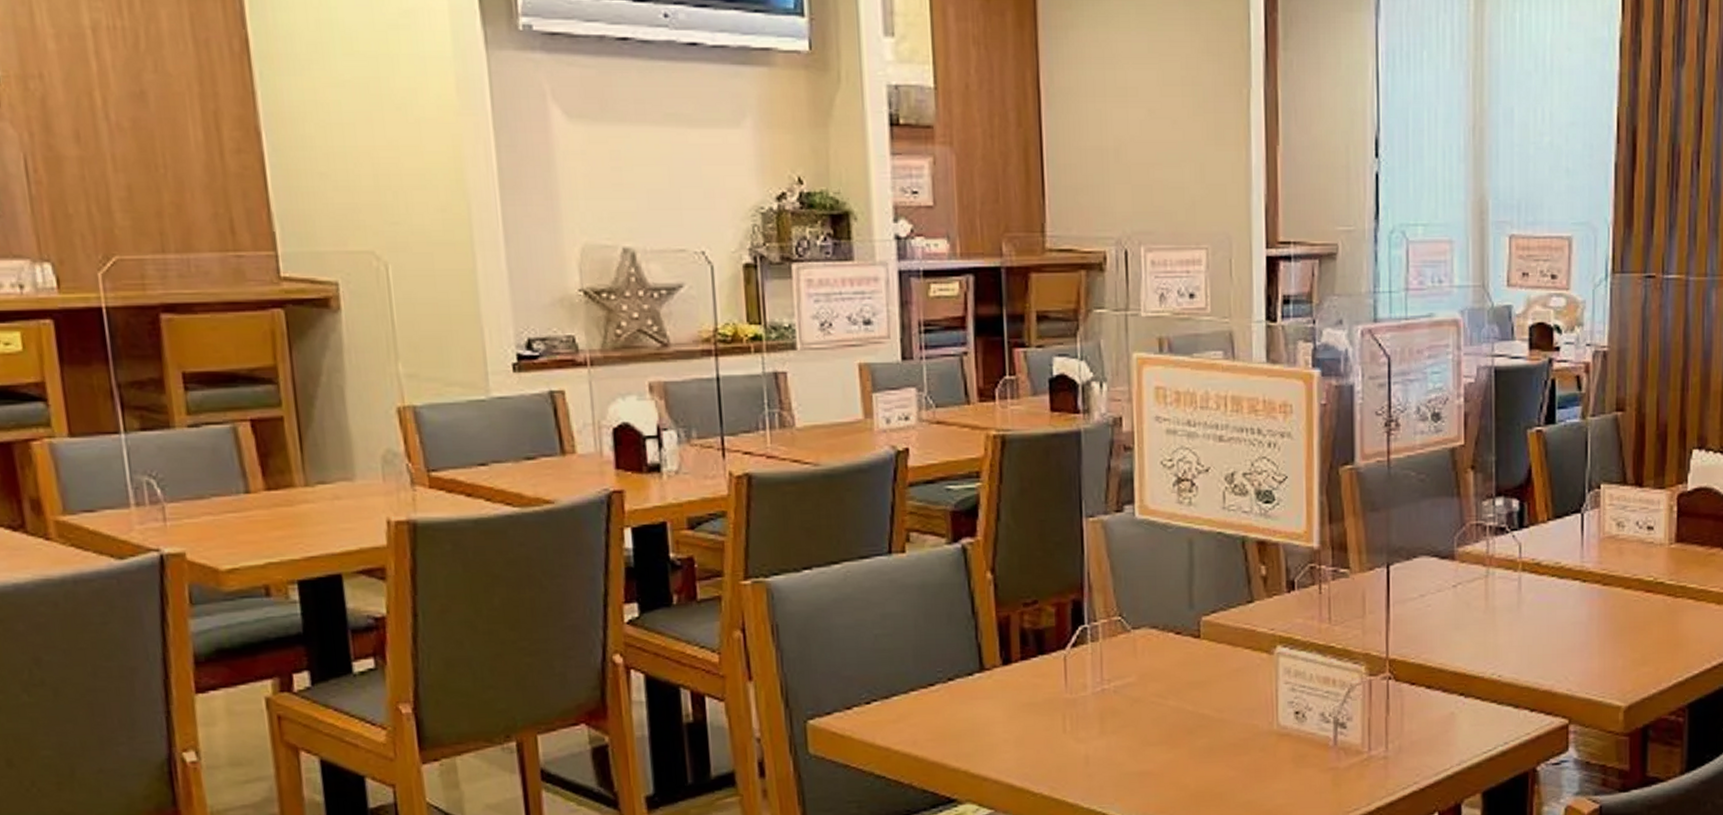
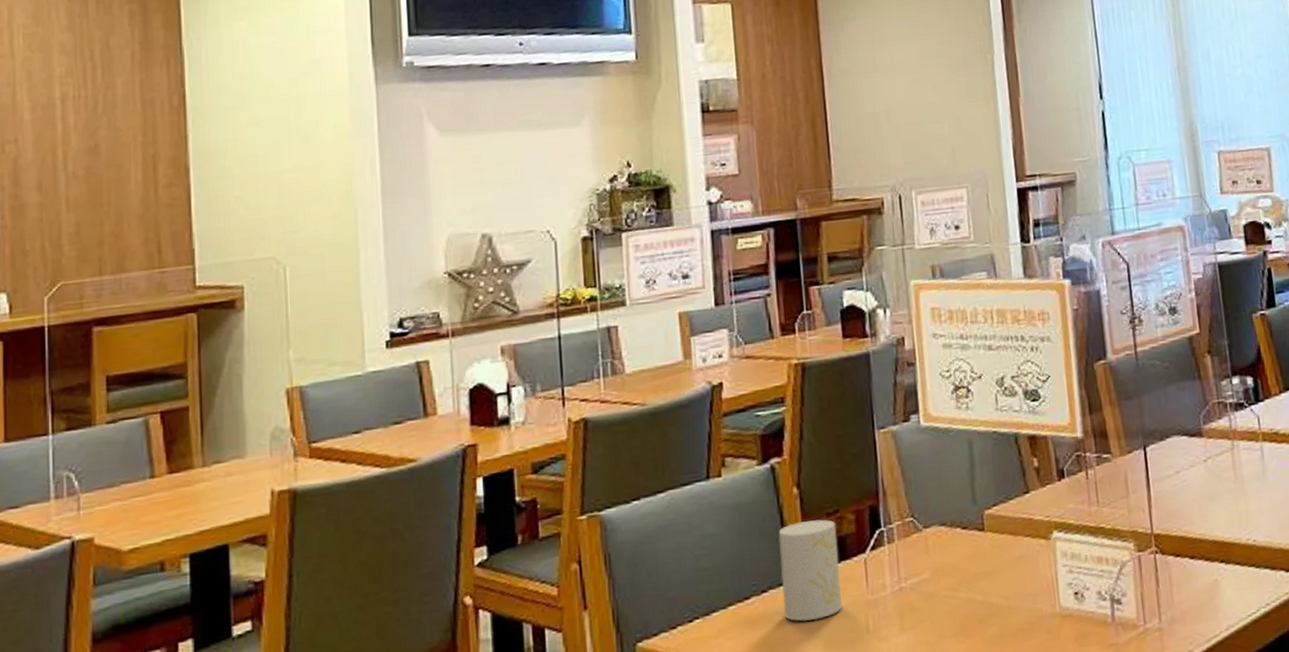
cup: none [968,609,1037,715] -> present [778,519,842,621]

